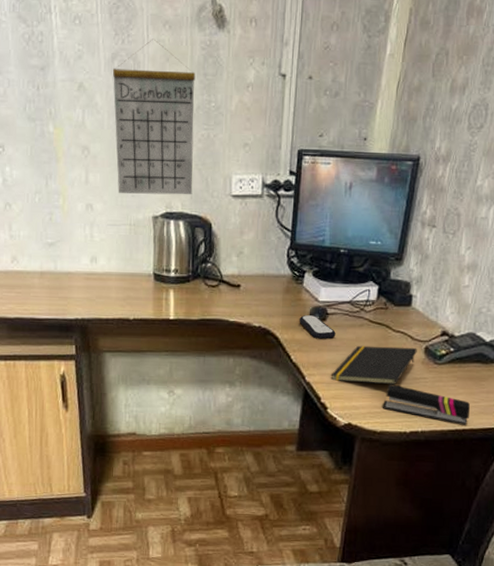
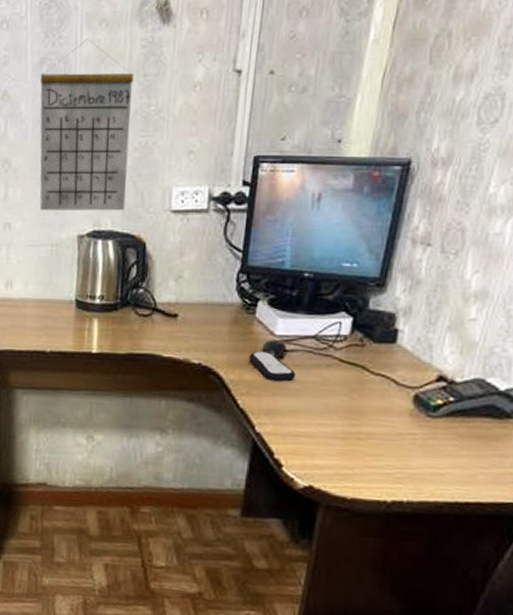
notepad: present [331,345,417,384] -> none [287,390,404,440]
stapler: present [382,384,470,425] -> none [354,439,476,497]

